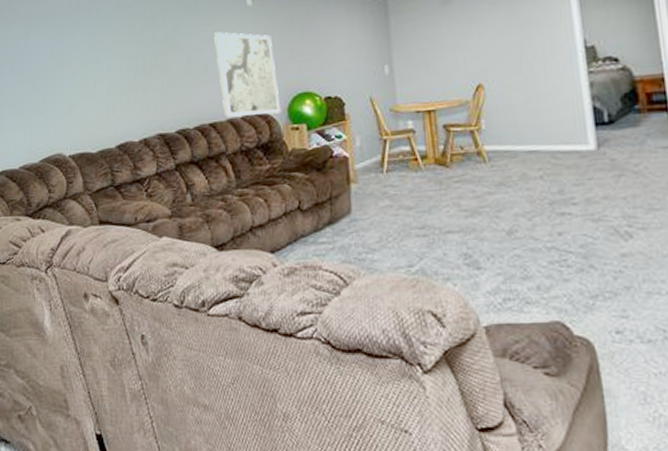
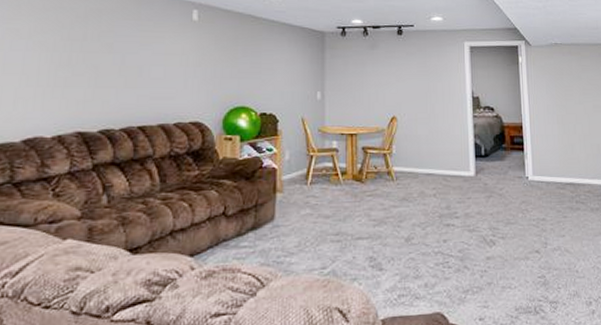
wall art: present [214,31,281,118] -> none [153,40,216,124]

